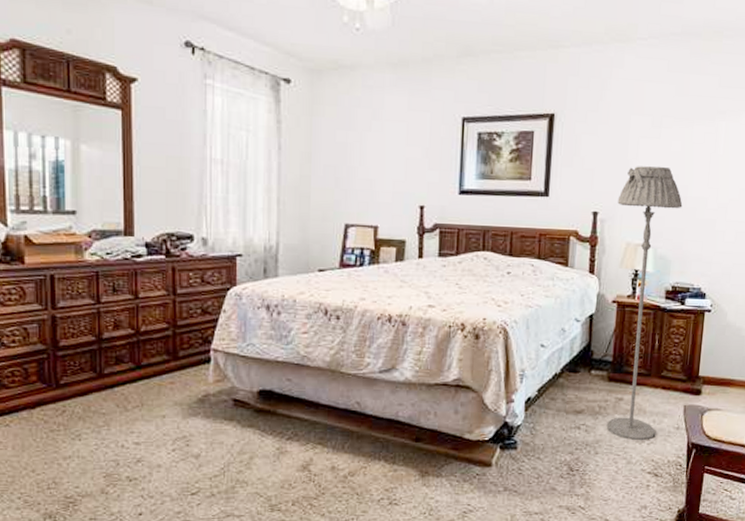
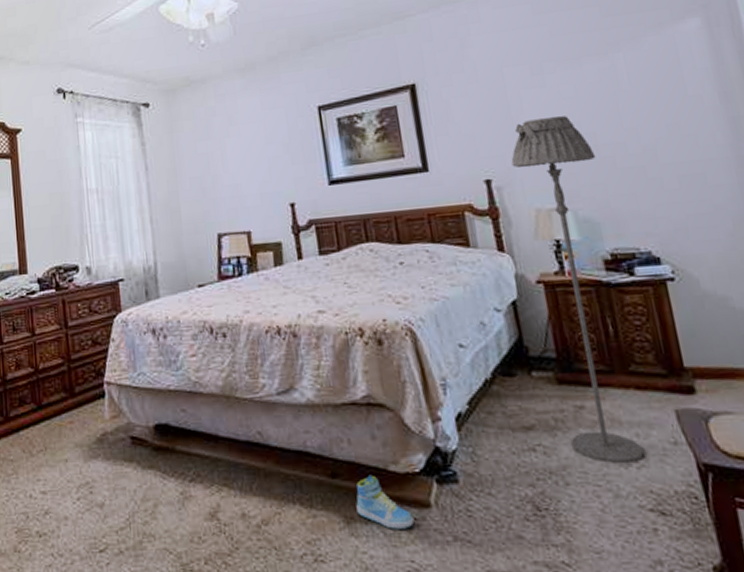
sneaker: none [432,440,477,481] -> present [356,475,415,529]

